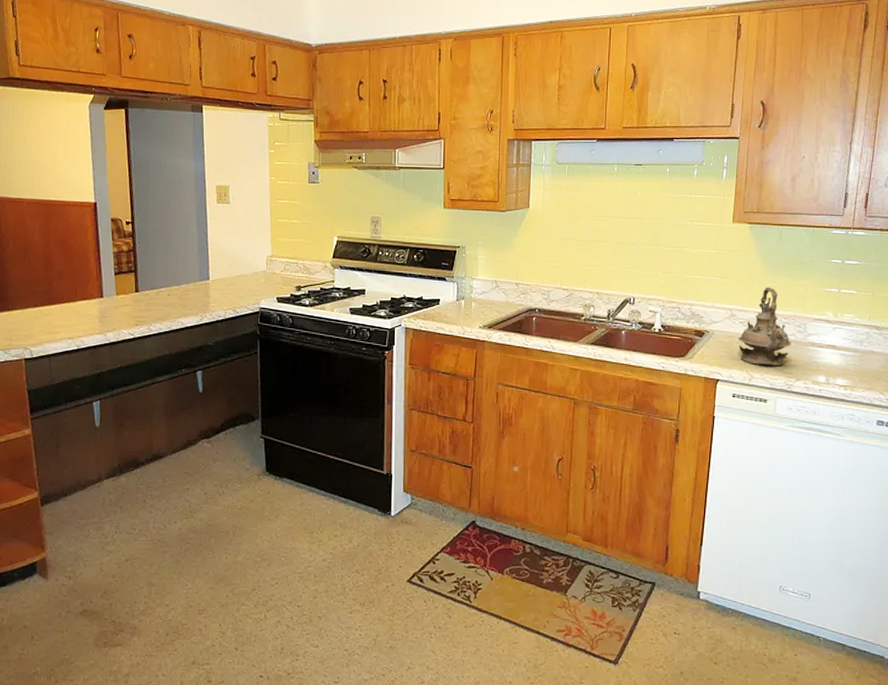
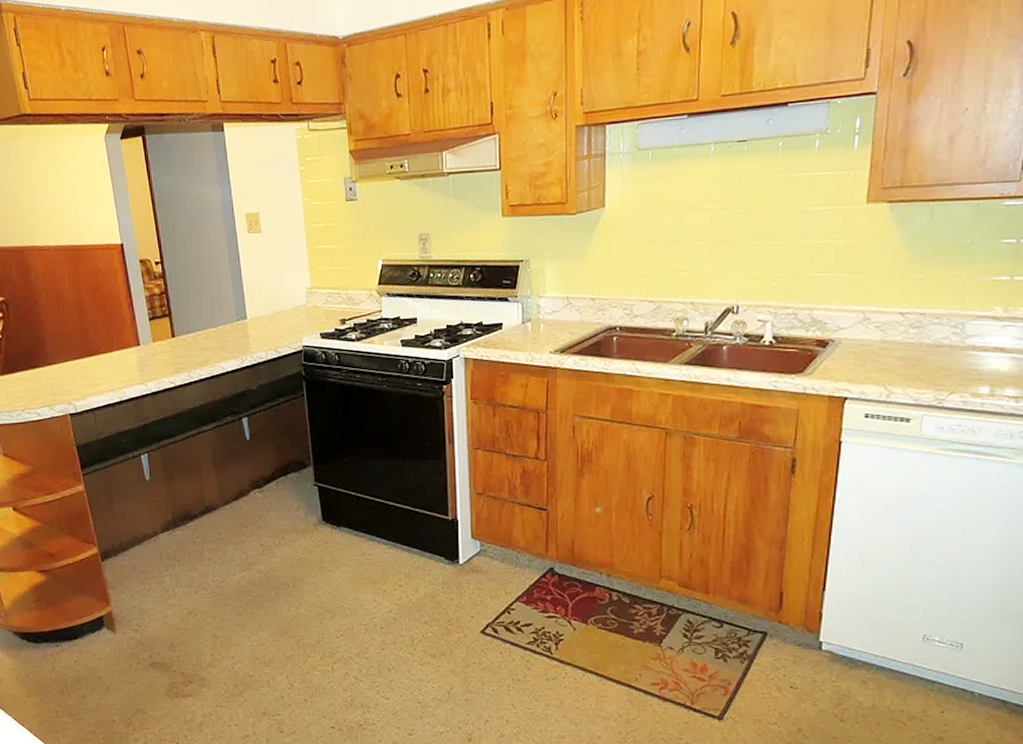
teapot: present [737,287,791,366] -> none [872,280,944,378]

